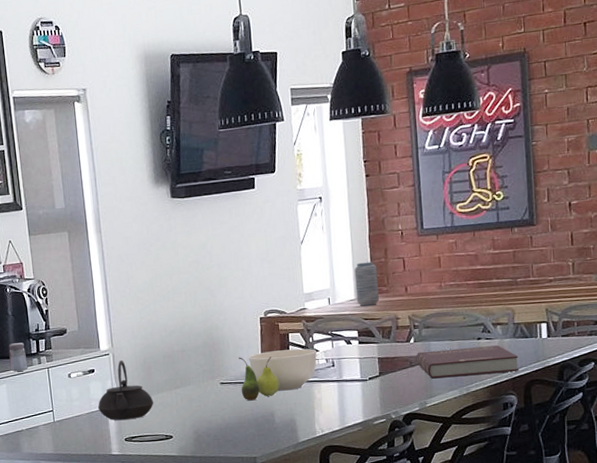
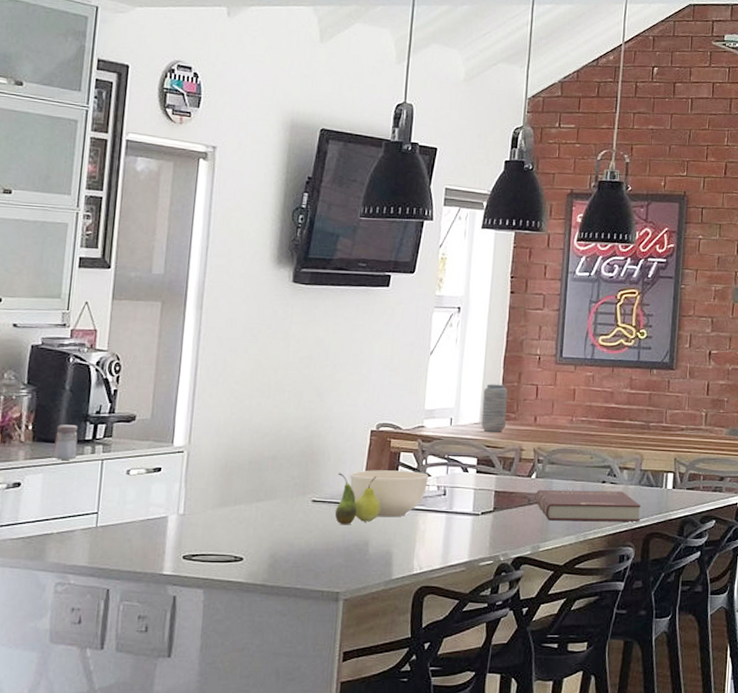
teapot: present [97,360,154,420] -> none [156,461,228,533]

